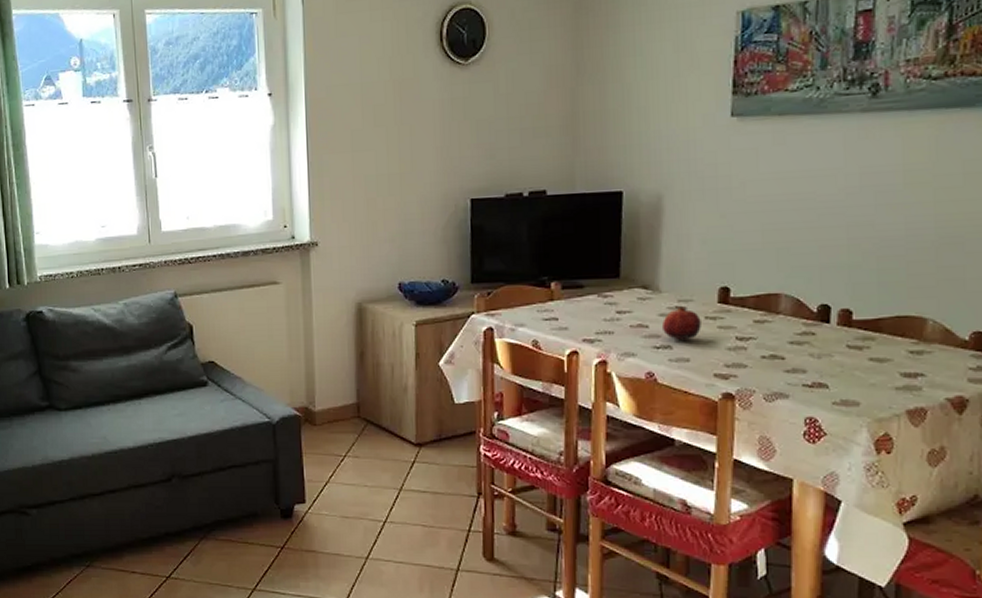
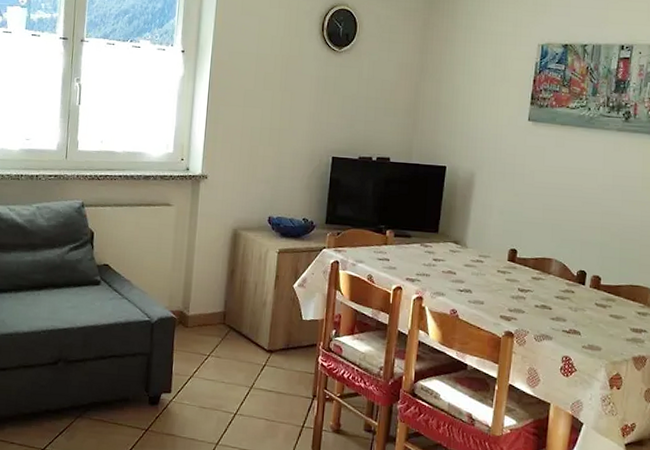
fruit: present [661,306,701,341] -> none [465,260,495,287]

